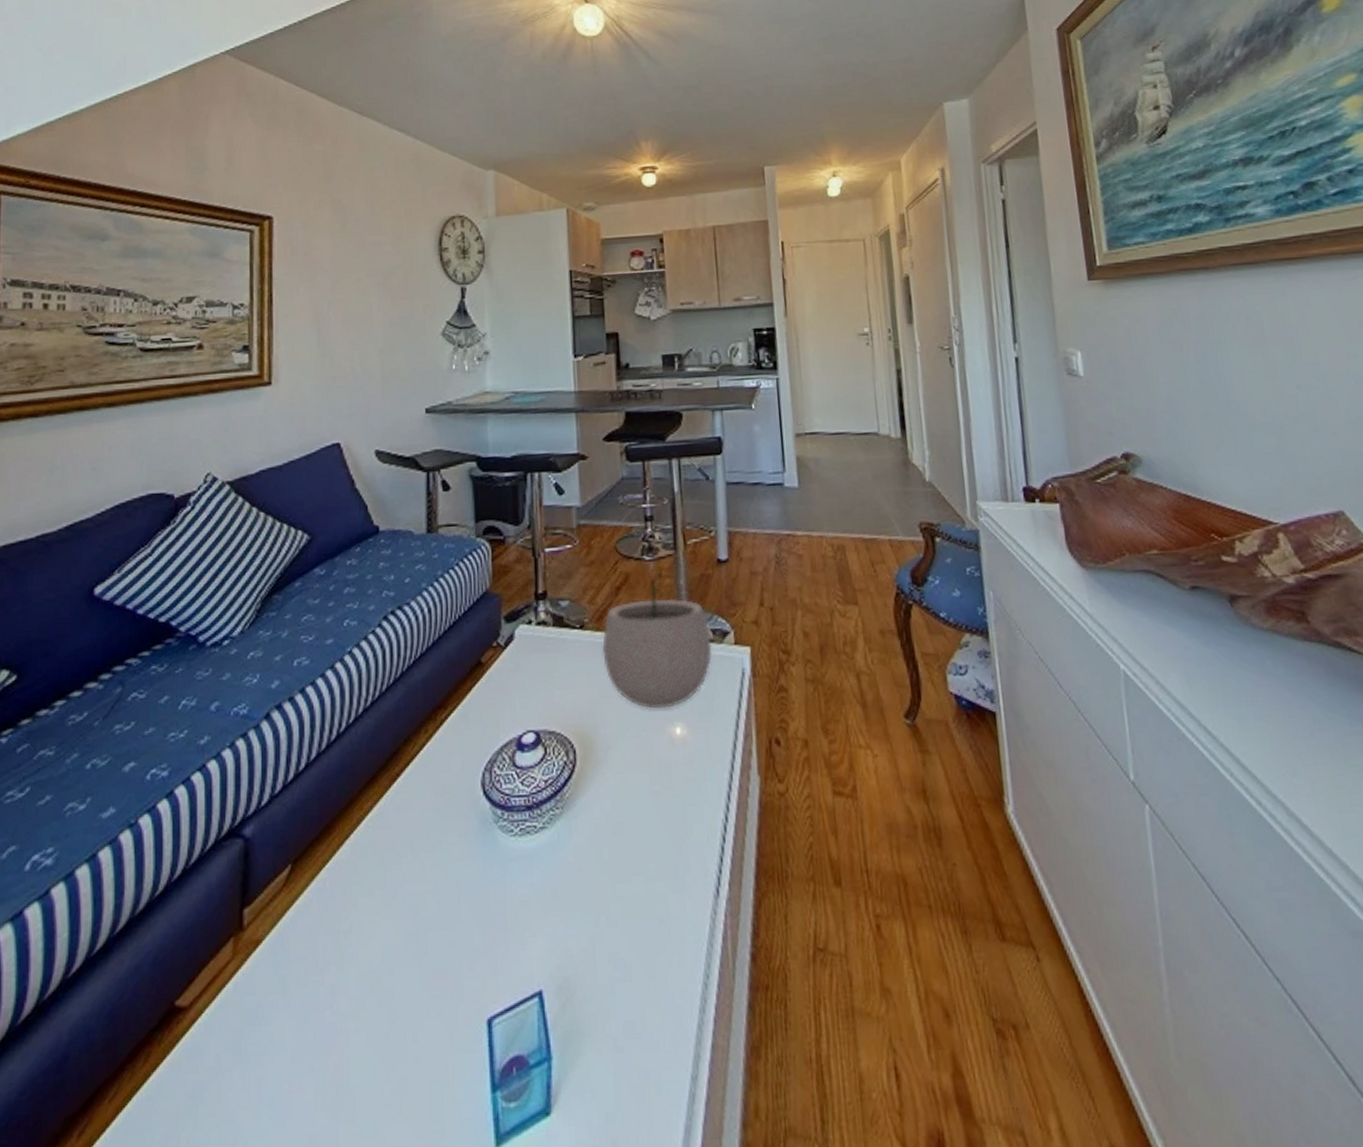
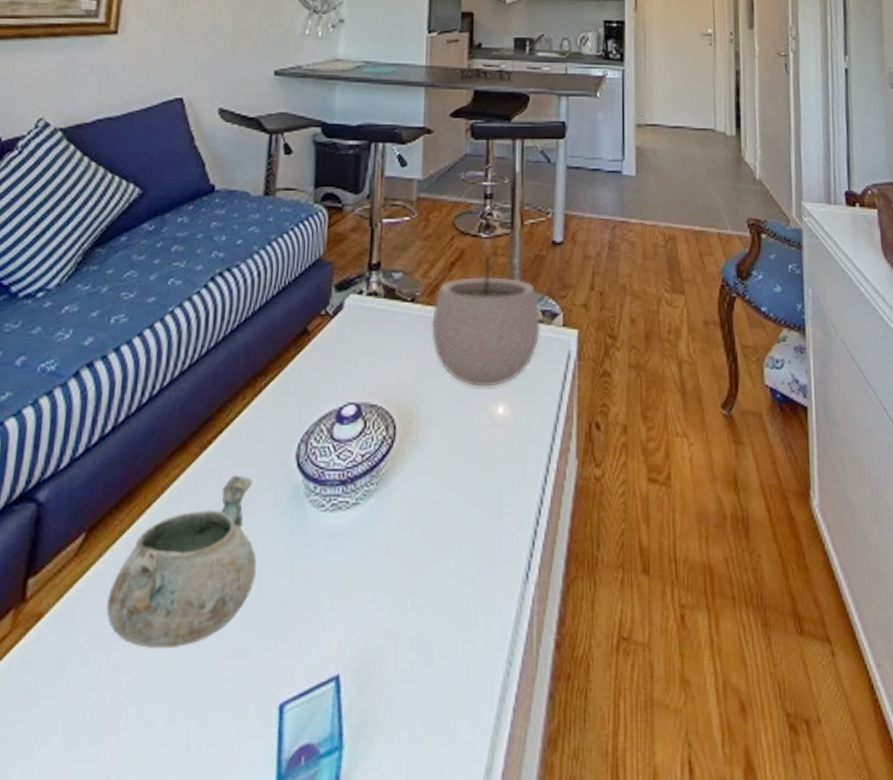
decorative bowl: none [318,805,453,970] -> present [106,475,256,648]

